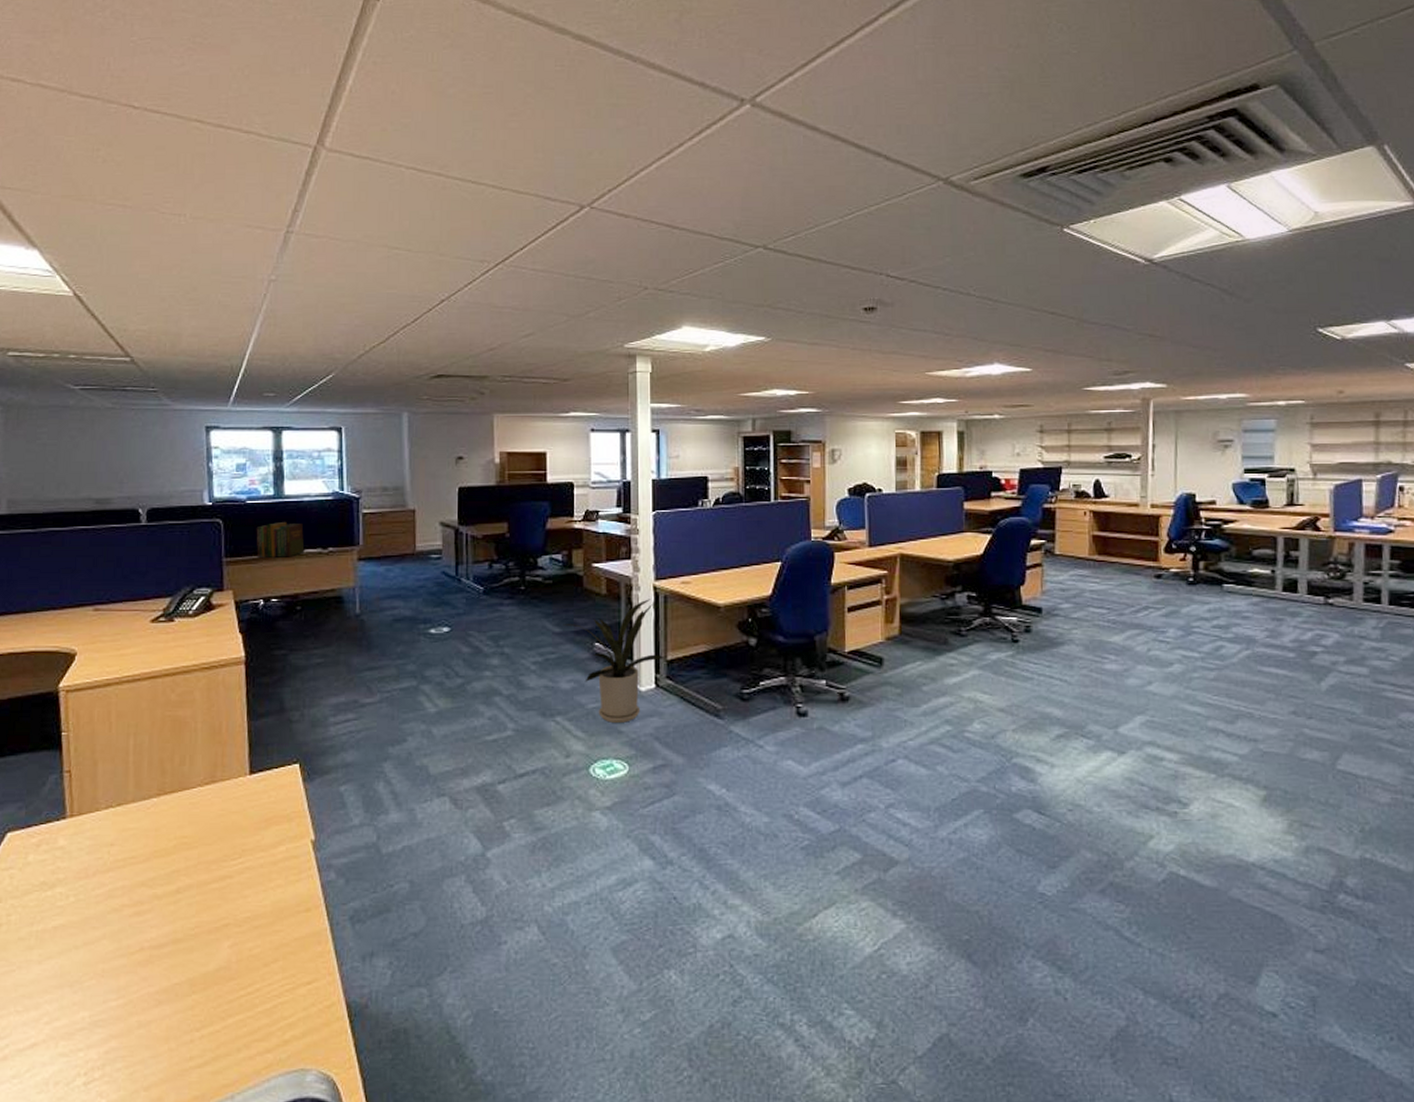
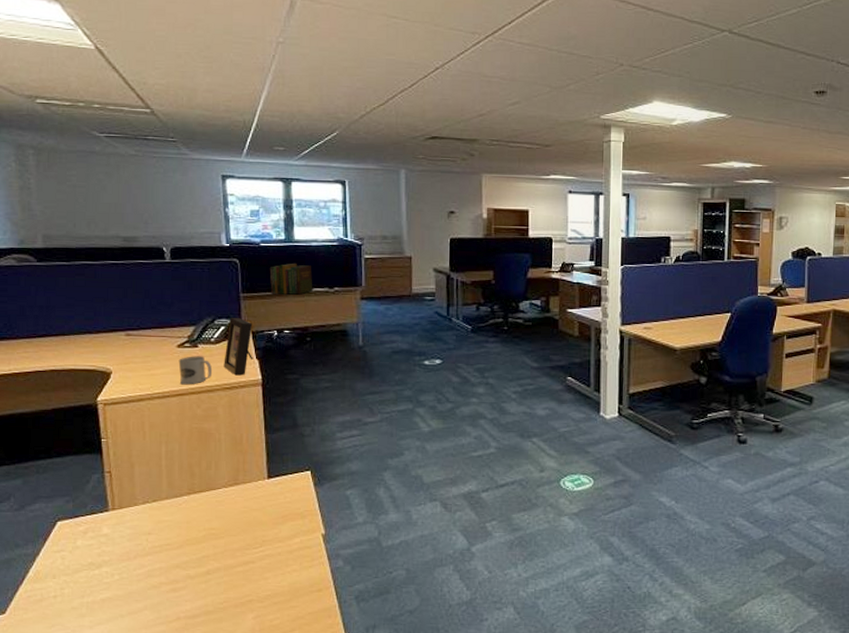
mug: none [151,631,190,666] -> present [178,356,213,385]
picture frame: none [202,586,236,652] -> present [224,318,253,375]
house plant: present [563,599,665,723] -> none [540,341,628,444]

